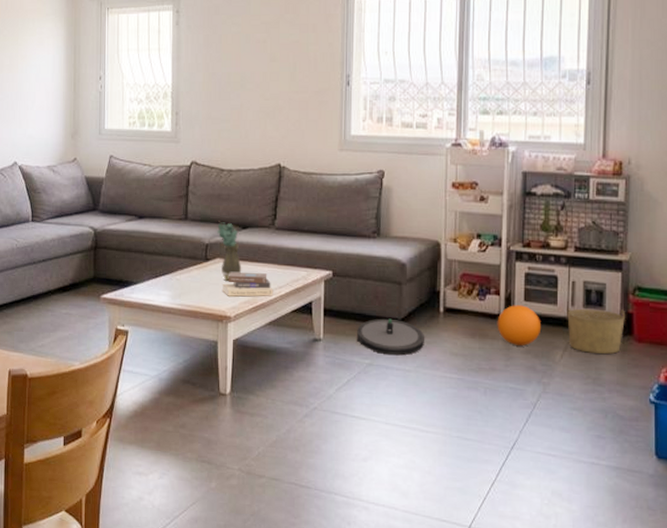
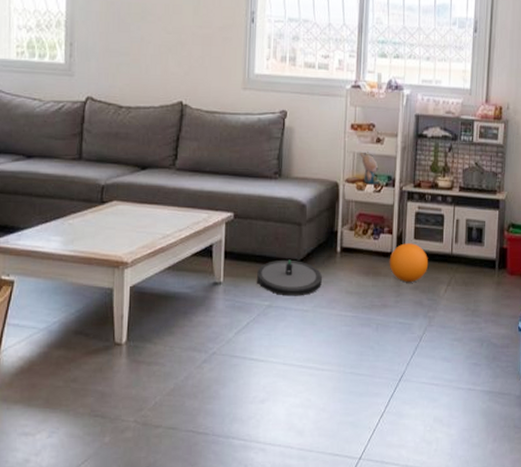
vase: present [217,221,242,281] -> none [114,161,141,225]
books: present [223,272,273,297] -> none [119,216,173,241]
toy animal: none [447,210,486,245] -> present [345,152,381,186]
basket: present [567,308,625,355] -> none [451,245,500,288]

